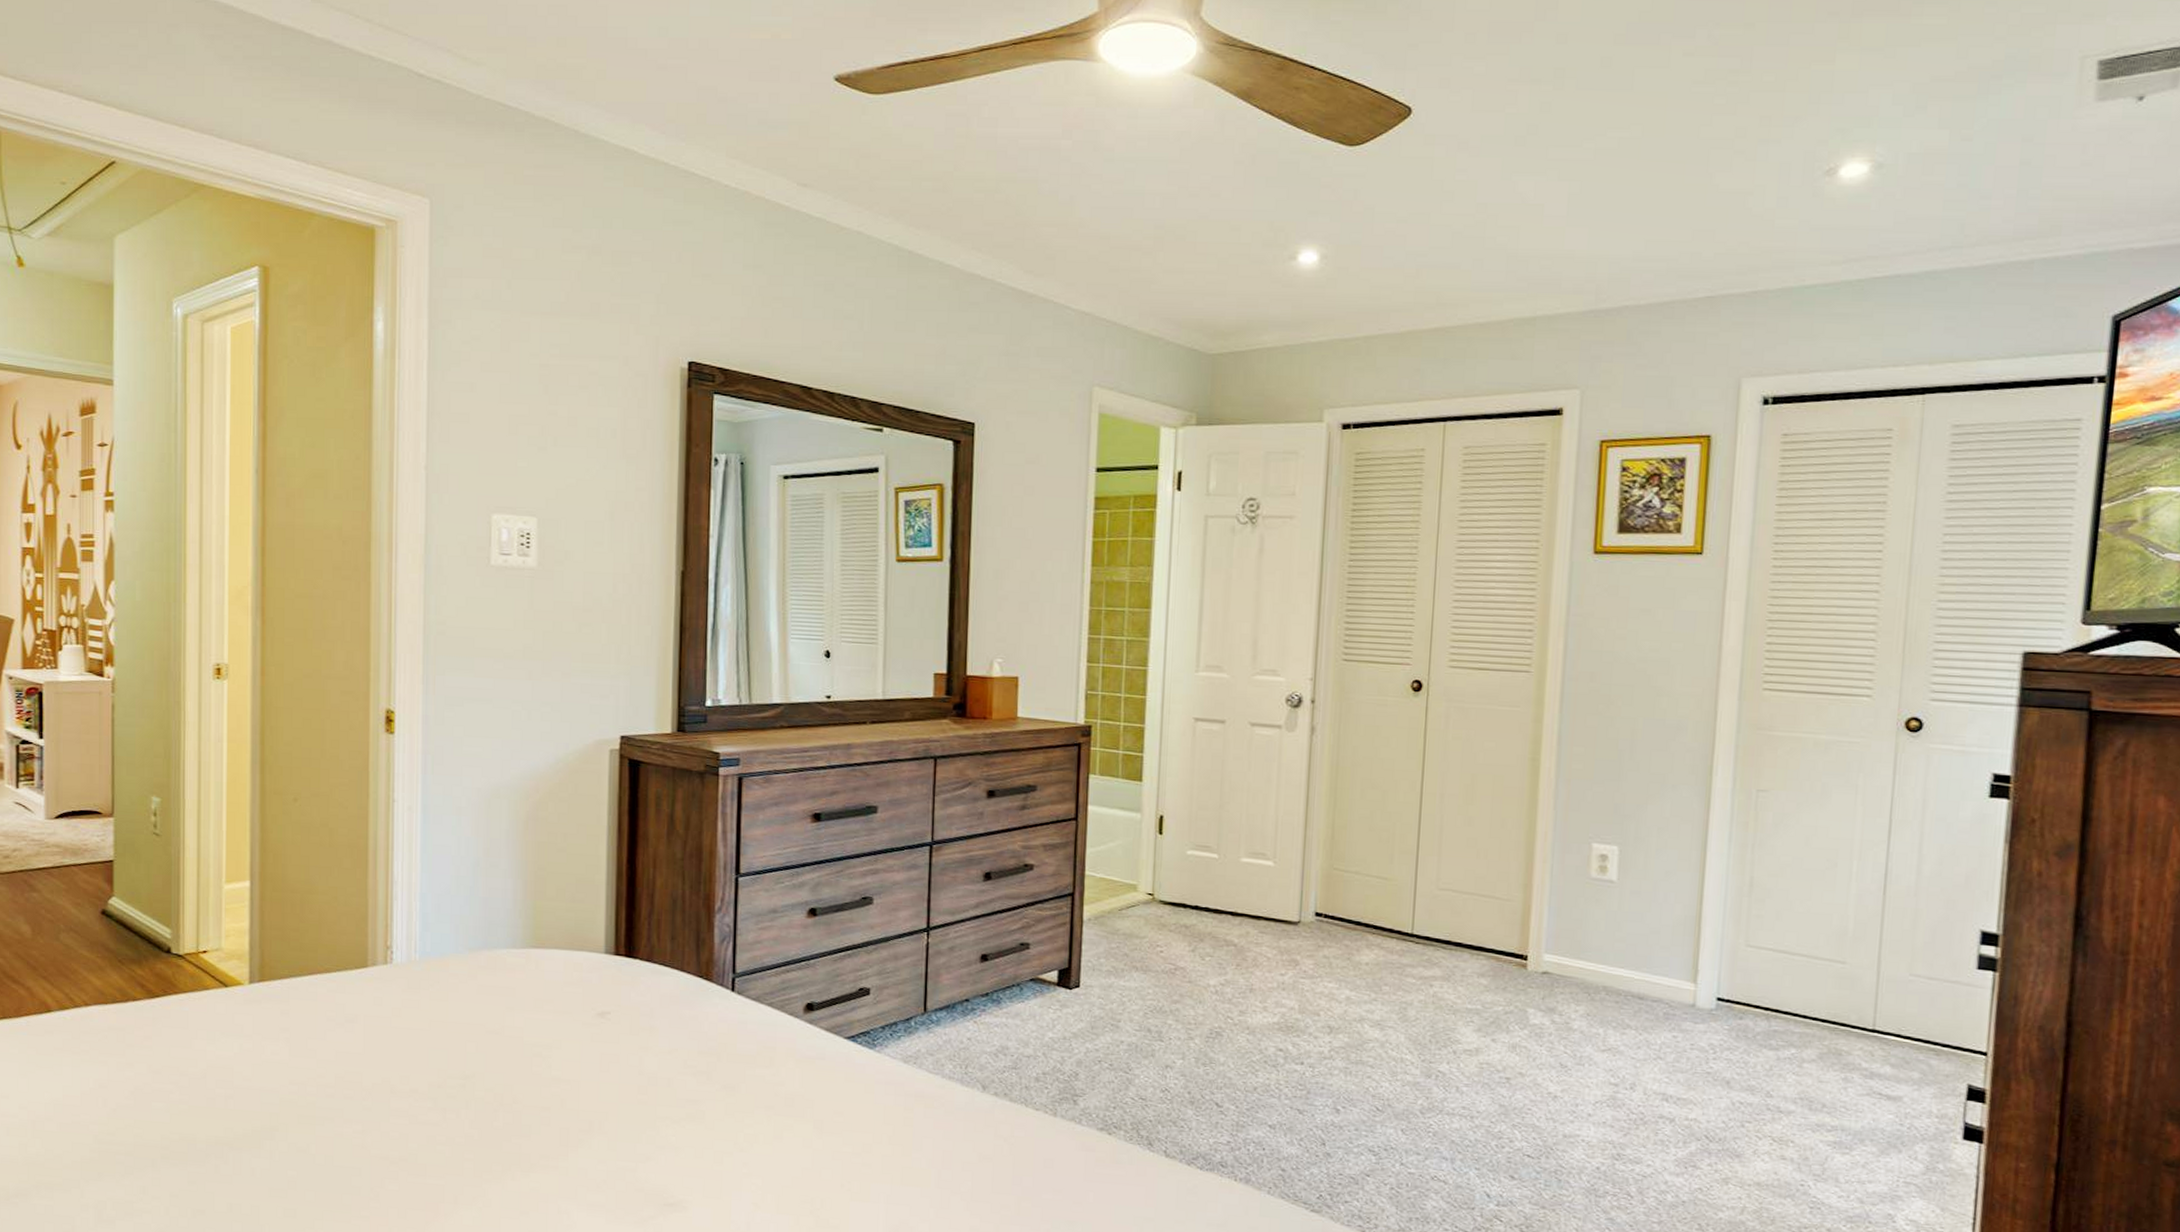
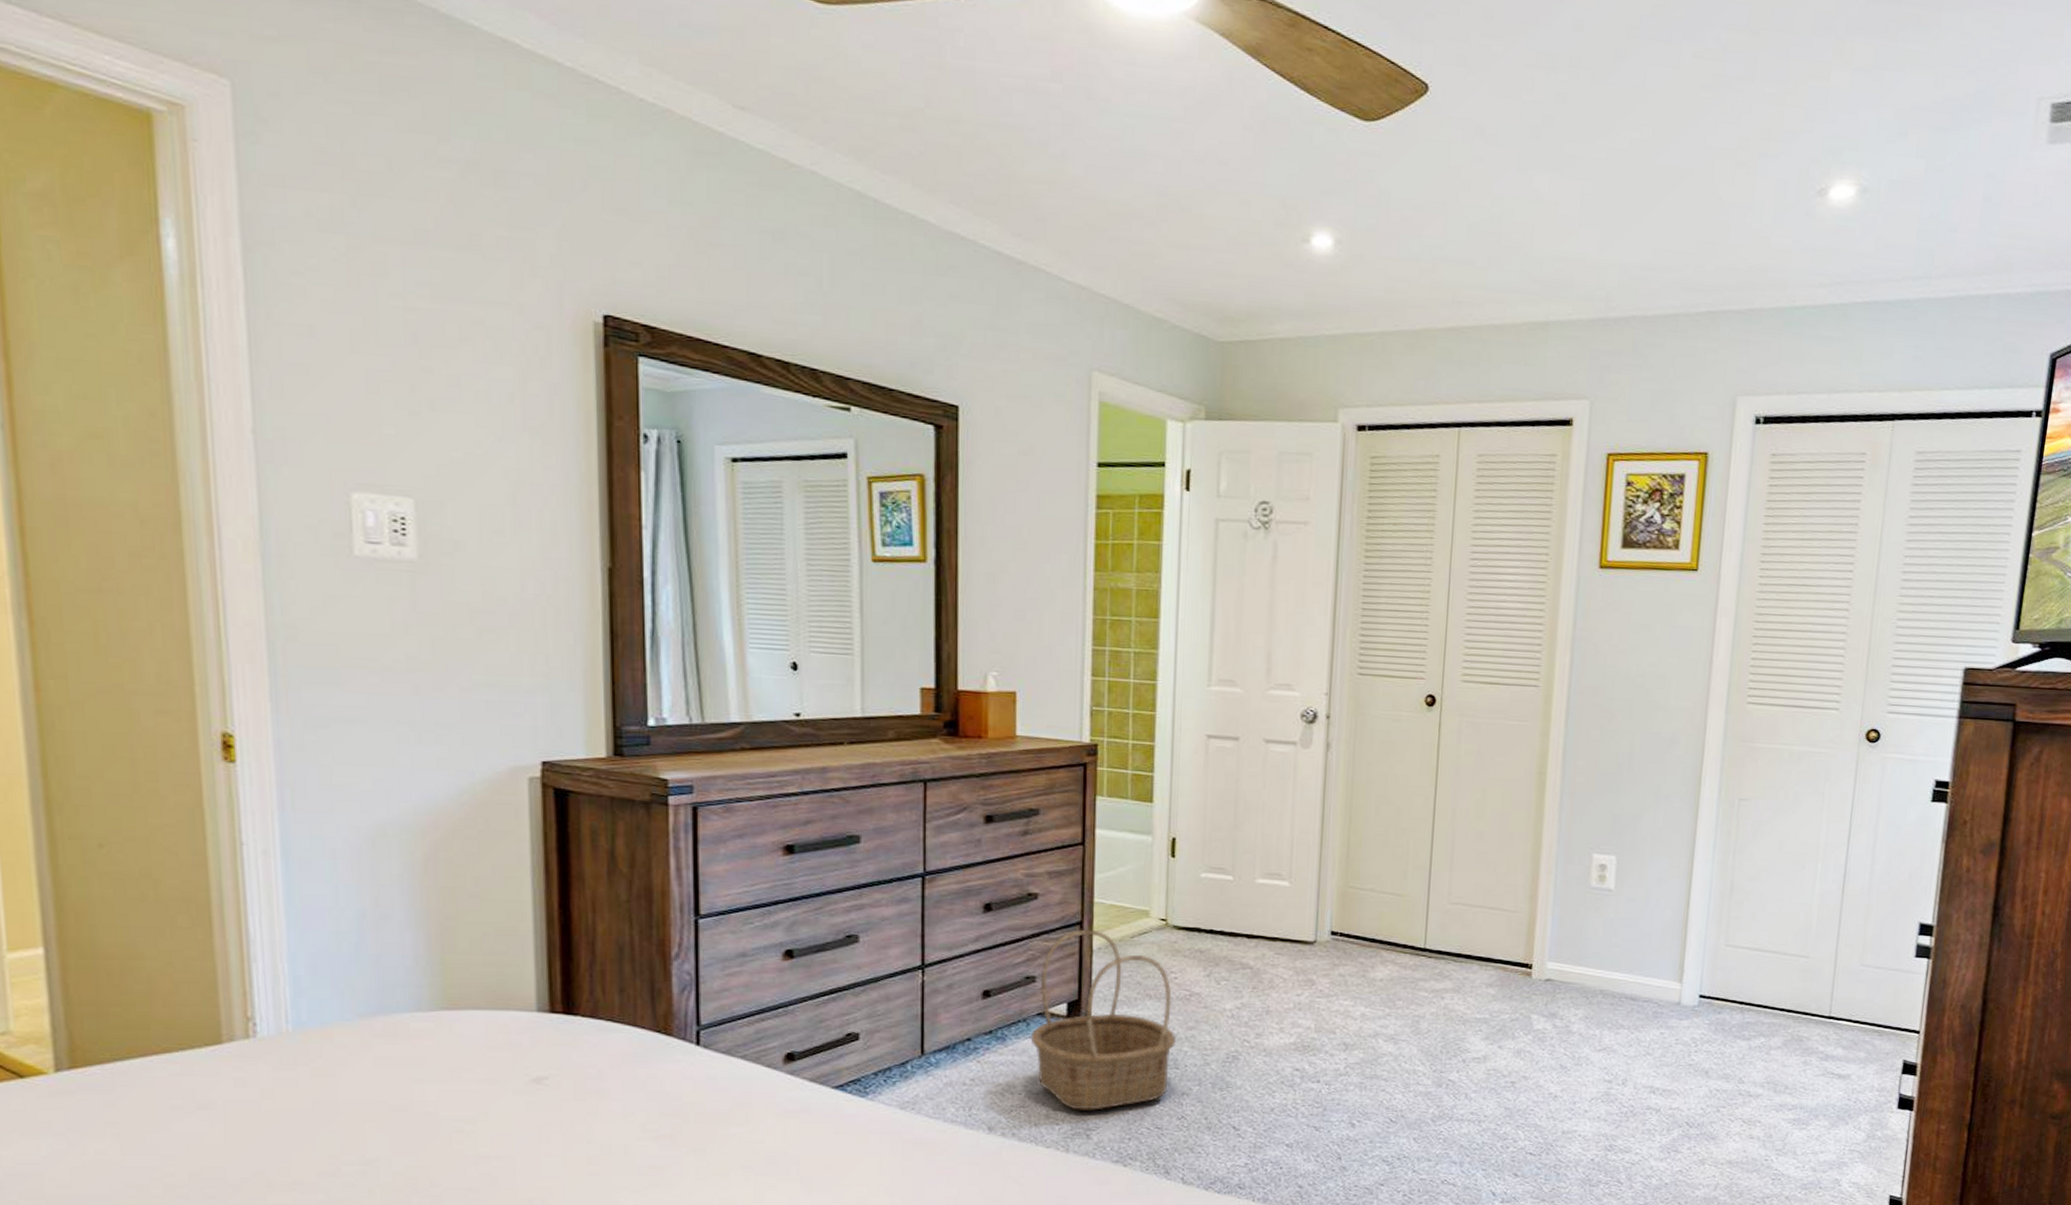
basket: none [1023,900,1161,1077] -> present [1030,929,1177,1110]

